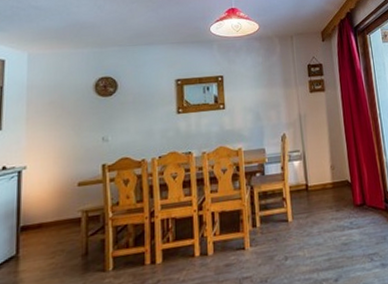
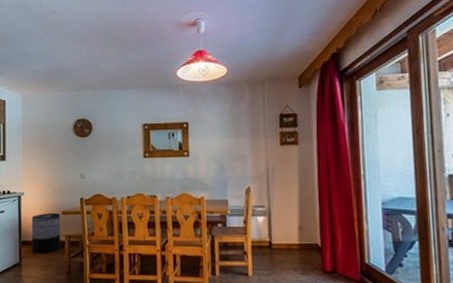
trash can: none [34,185,76,240] -> present [31,213,61,254]

